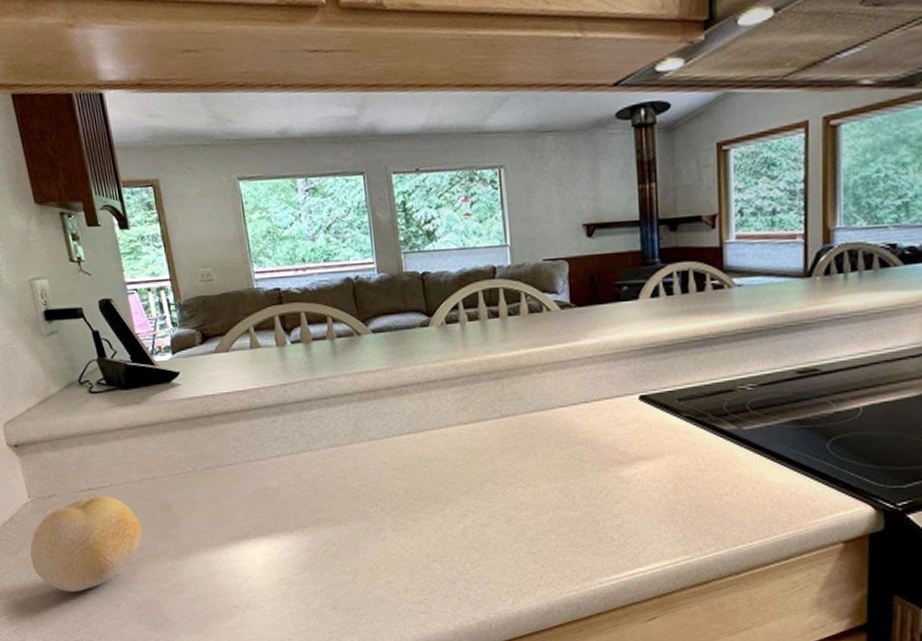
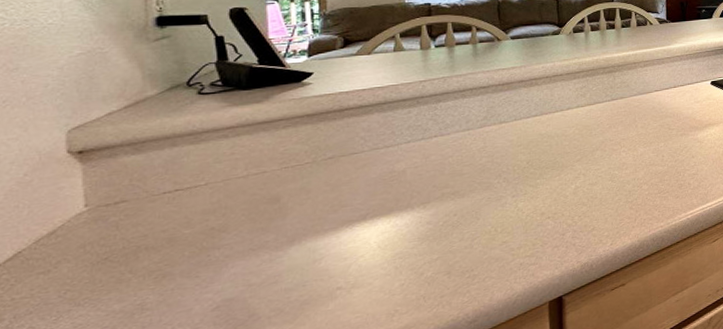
fruit: present [30,495,142,592] -> none [69,195,238,306]

